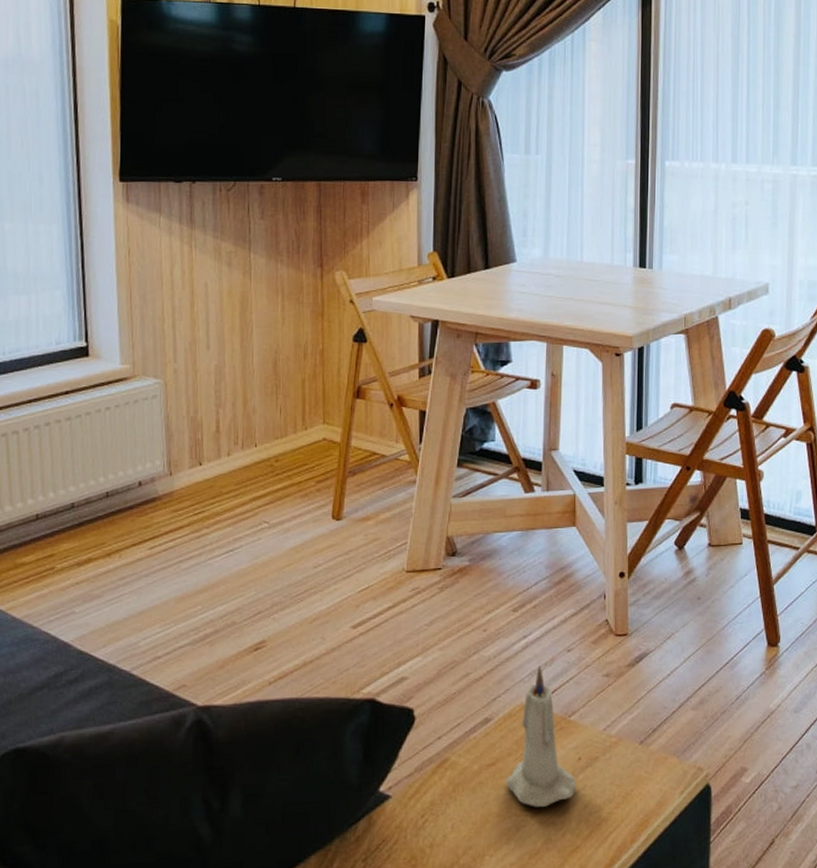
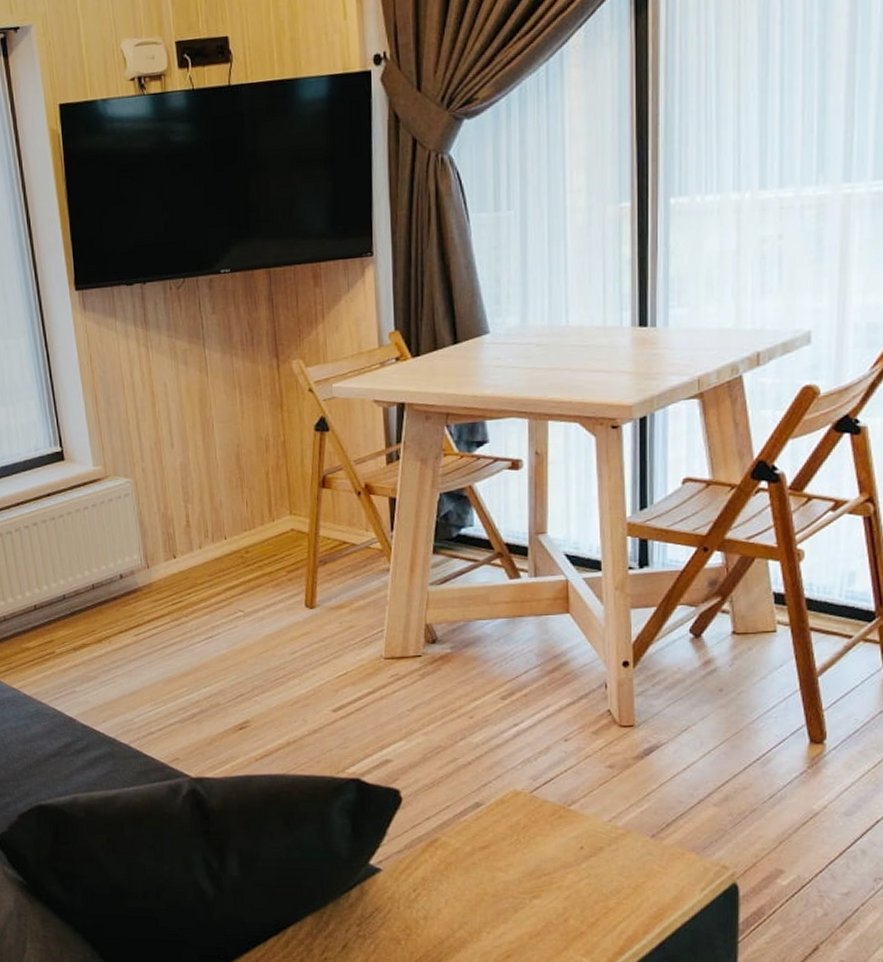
candle: present [506,665,576,807] -> none [501,754,579,892]

